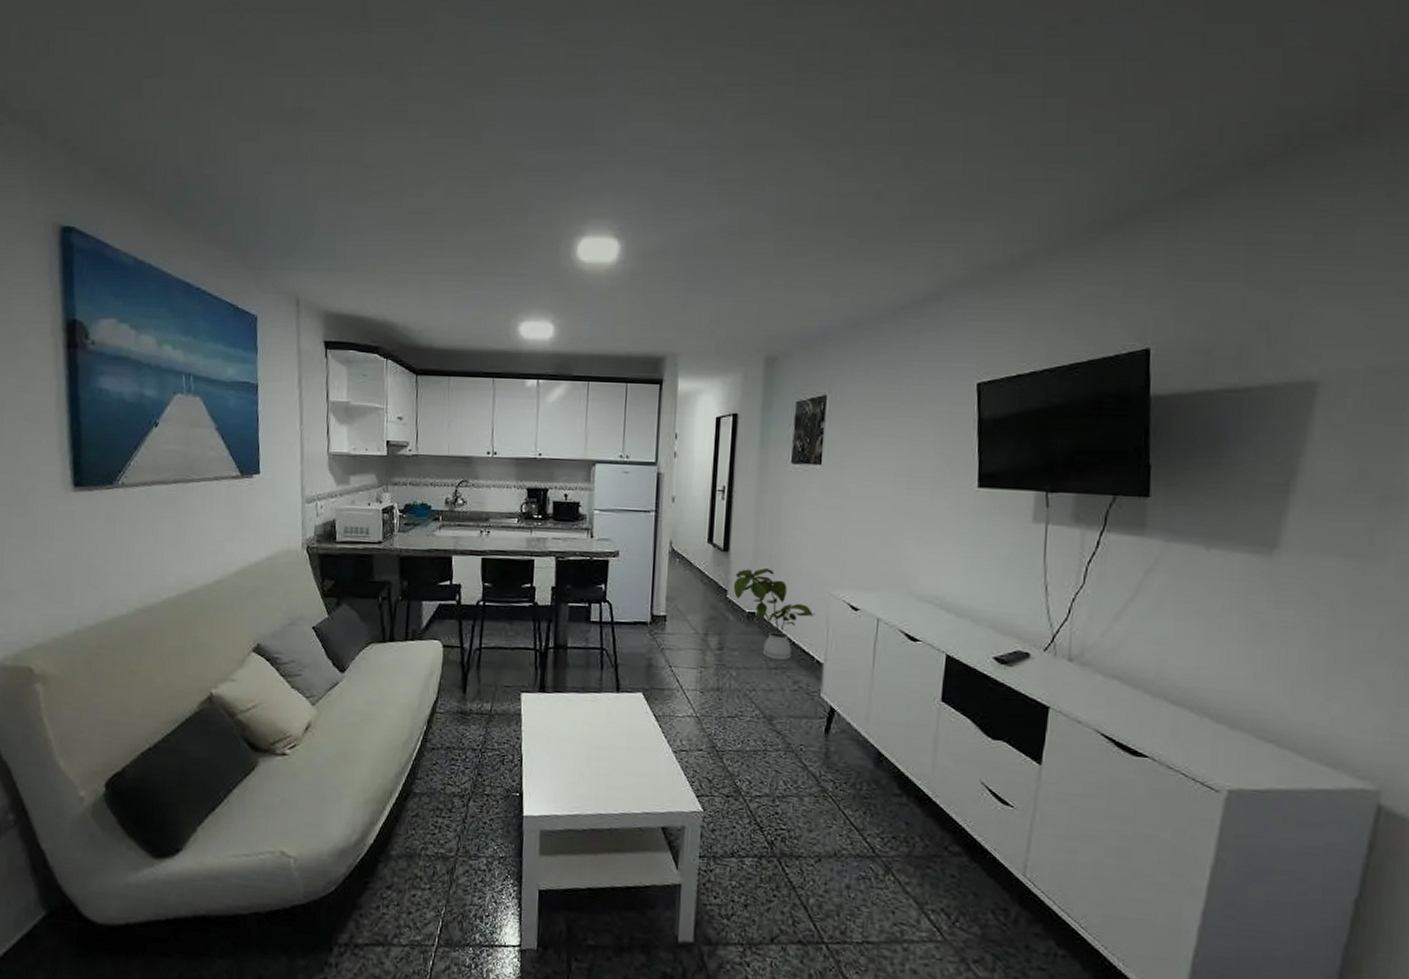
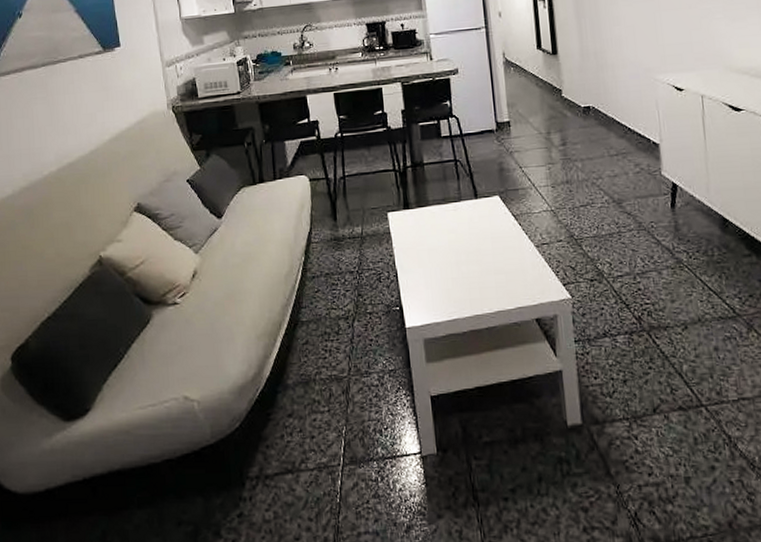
house plant: present [733,567,816,661] -> none [566,64,645,148]

